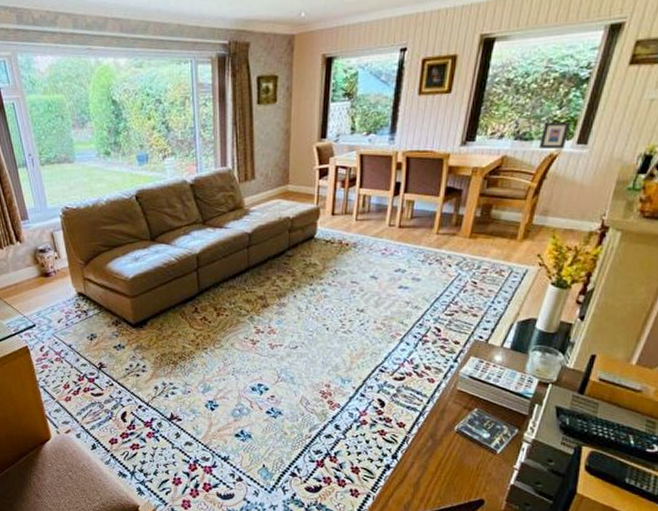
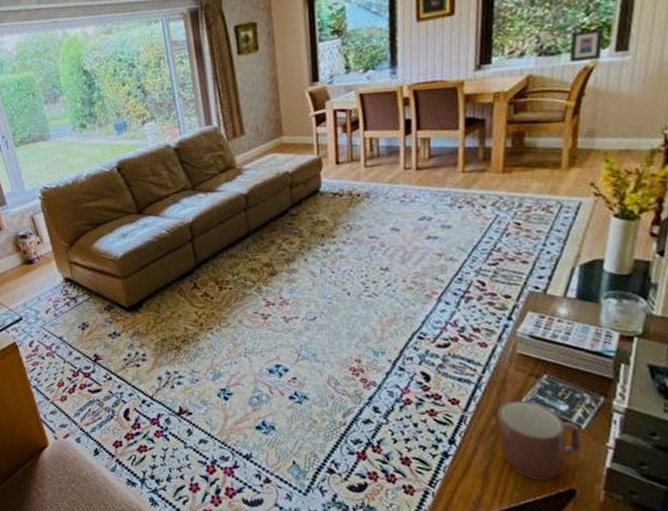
mug: none [432,427,496,491] -> present [497,400,582,480]

